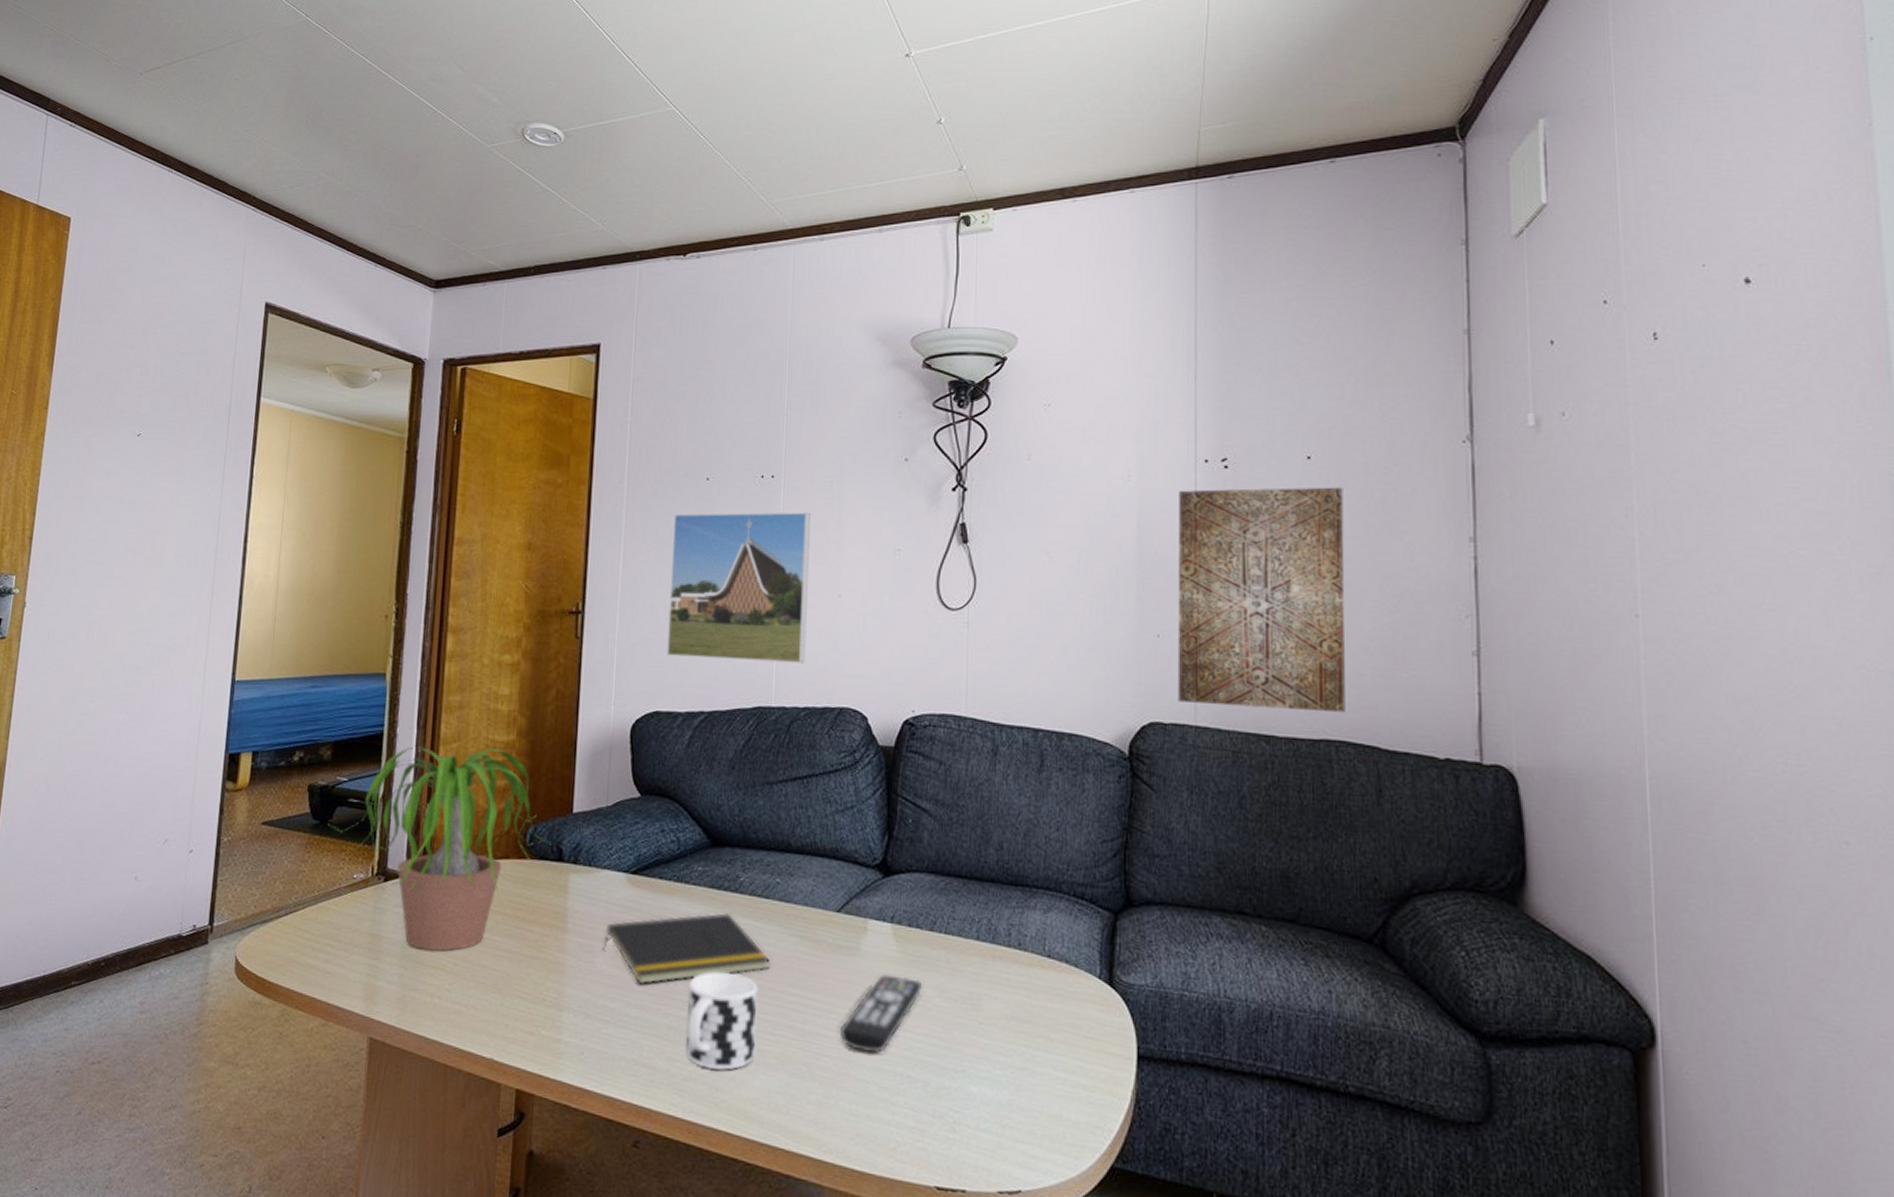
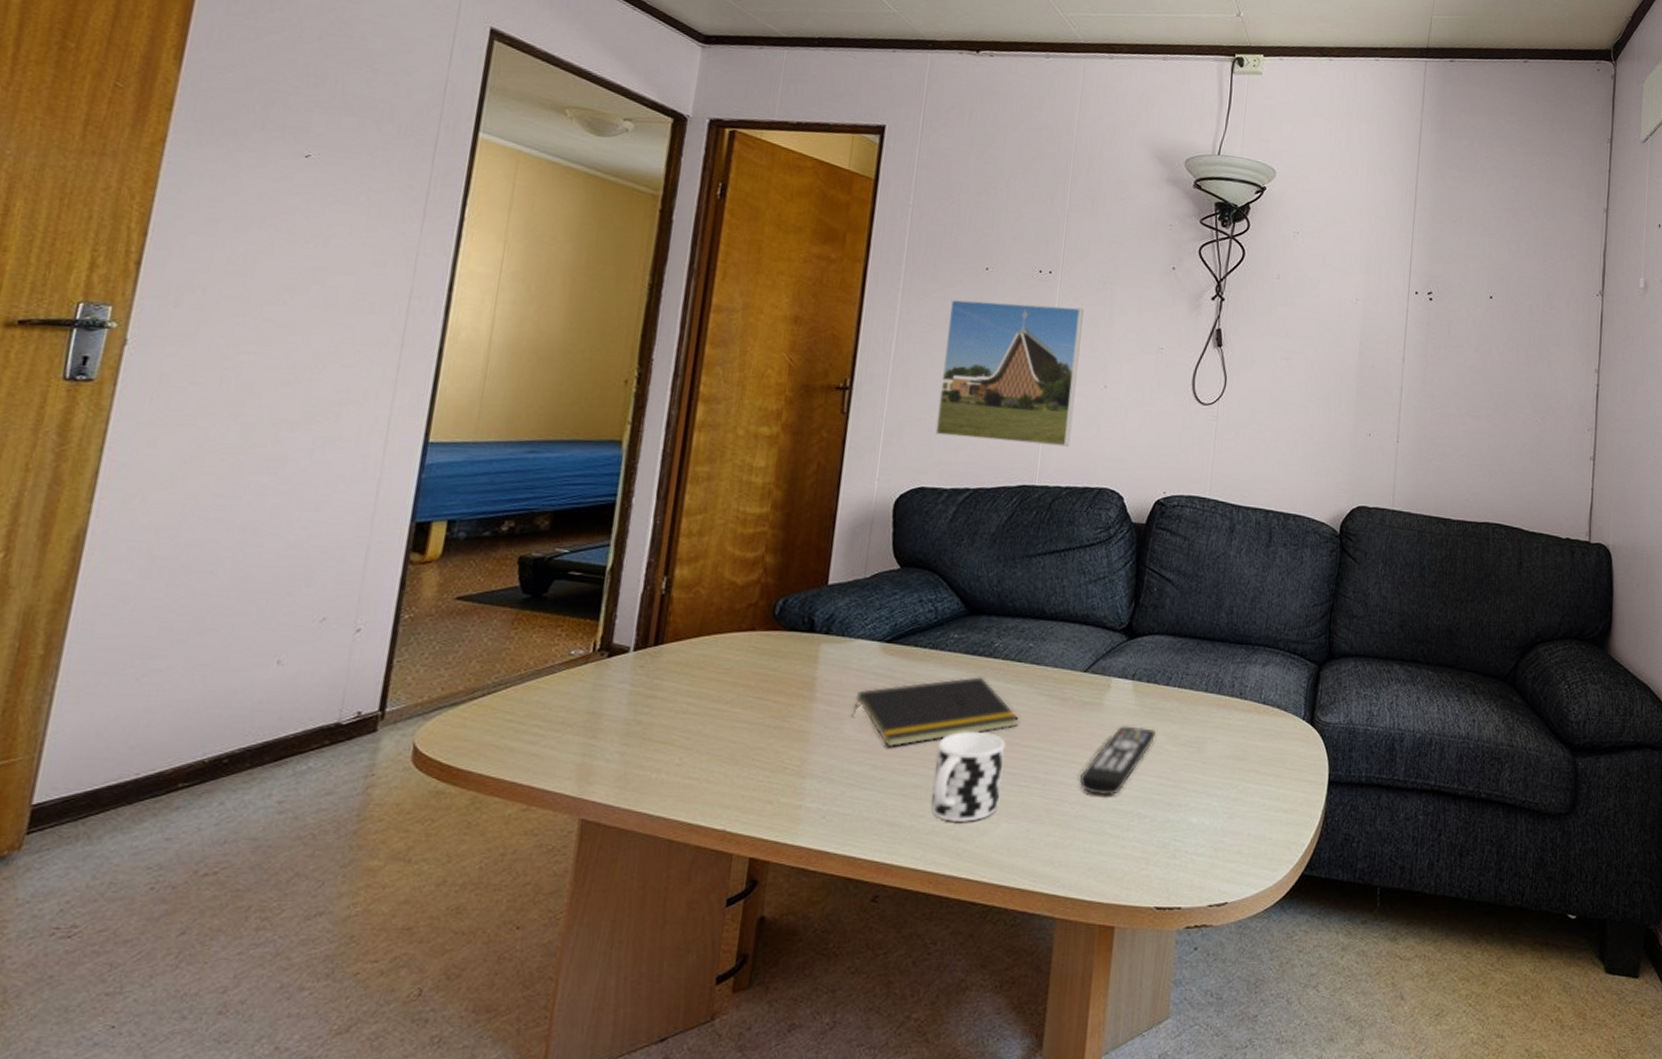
potted plant: present [327,746,551,952] -> none [541,517,802,727]
wall art: present [1177,487,1346,713] -> none [1380,315,1513,502]

